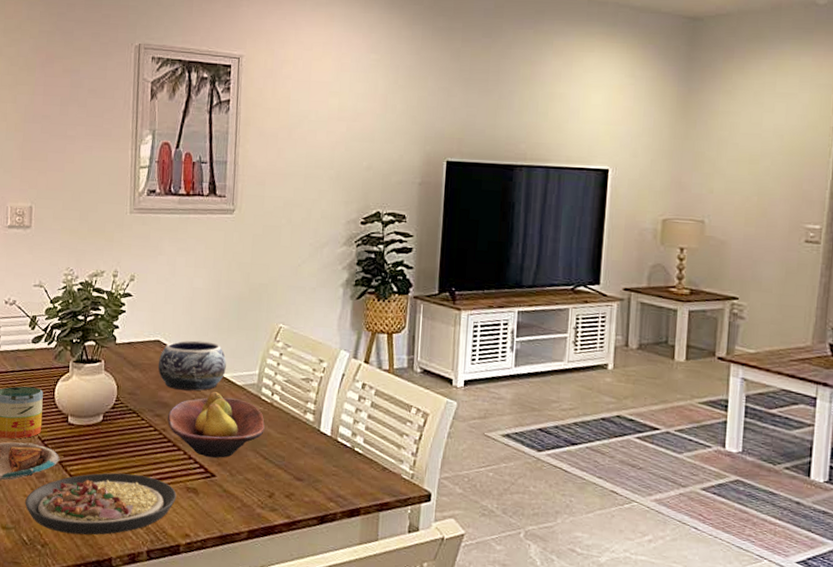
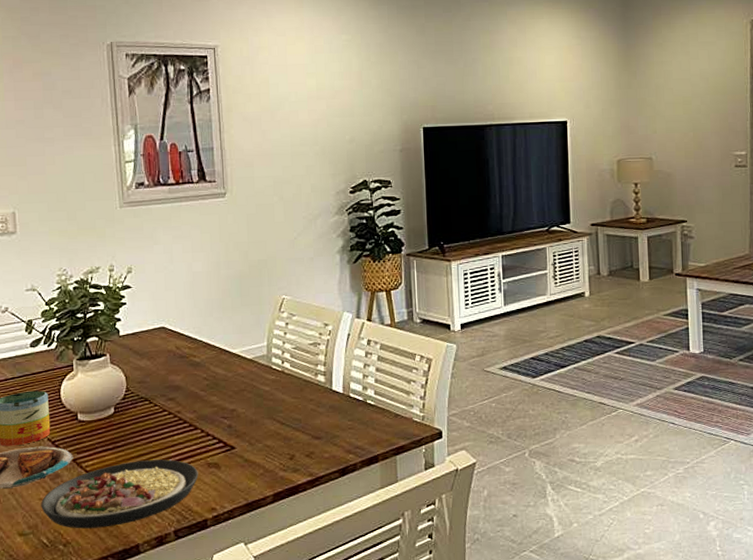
decorative bowl: present [158,340,226,391] -> none [165,321,234,372]
fruit bowl: present [168,392,265,458] -> none [181,368,279,431]

